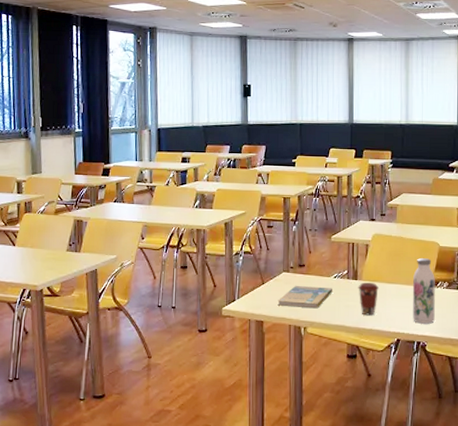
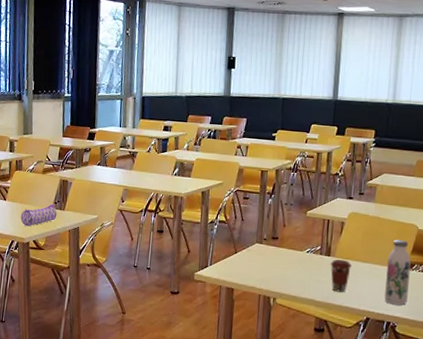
pencil case: none [32,246,73,273] -> present [20,204,57,227]
booklet: present [277,285,332,309] -> none [248,256,304,281]

